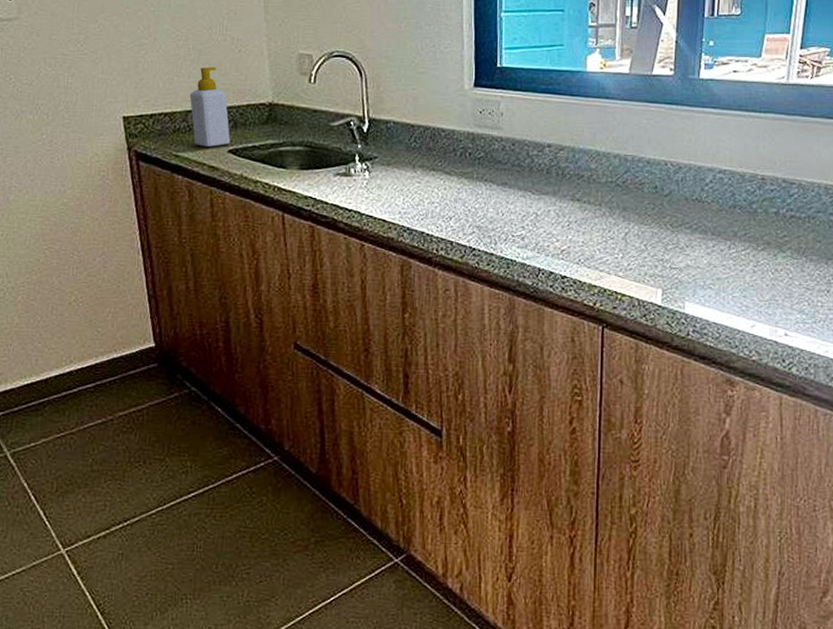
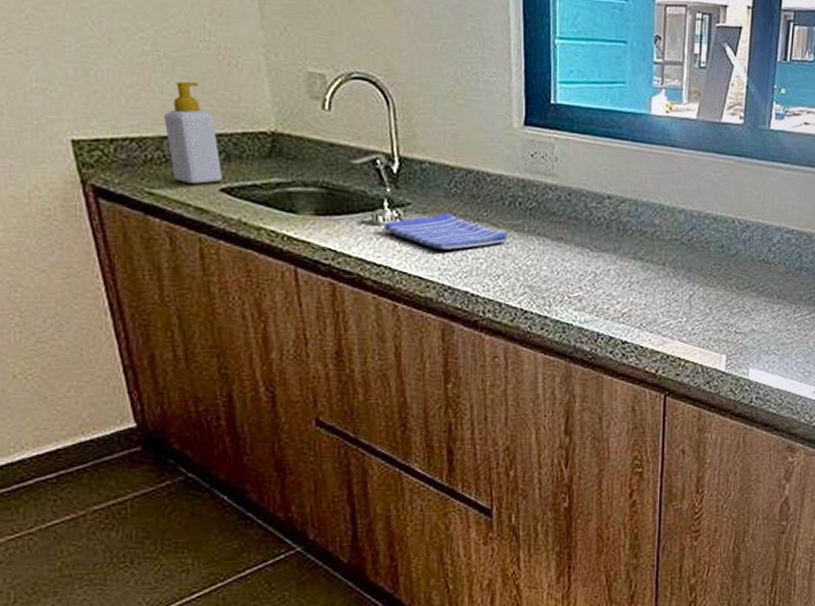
dish towel: none [354,163,459,196] -> present [383,212,508,250]

